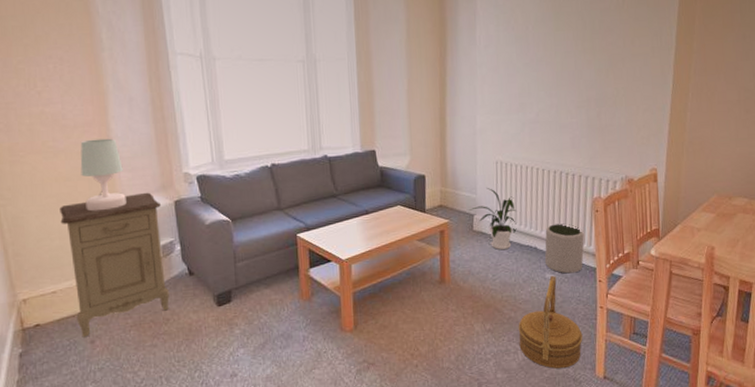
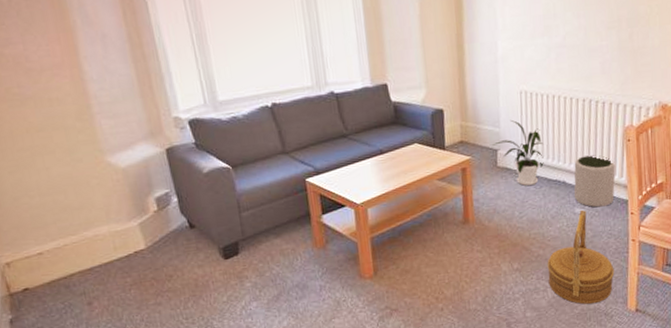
nightstand: present [59,192,169,338] -> none [35,140,171,300]
table lamp: present [80,138,127,212] -> none [50,81,112,164]

